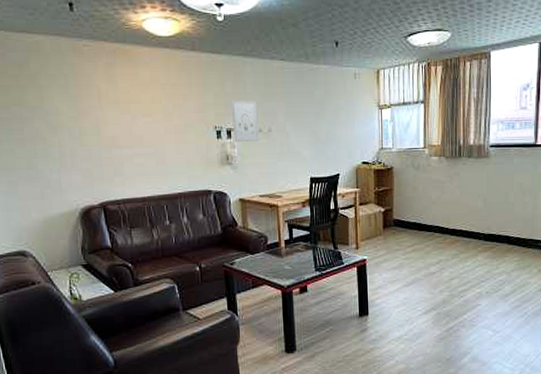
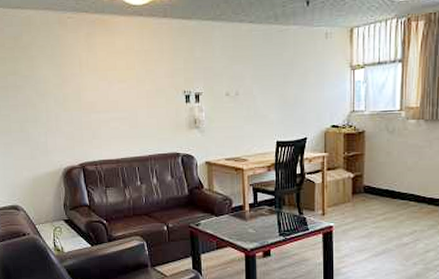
wall art: present [232,100,259,143] -> none [201,64,226,107]

